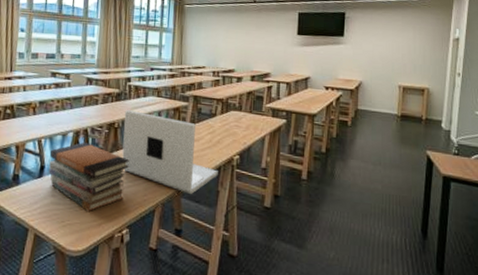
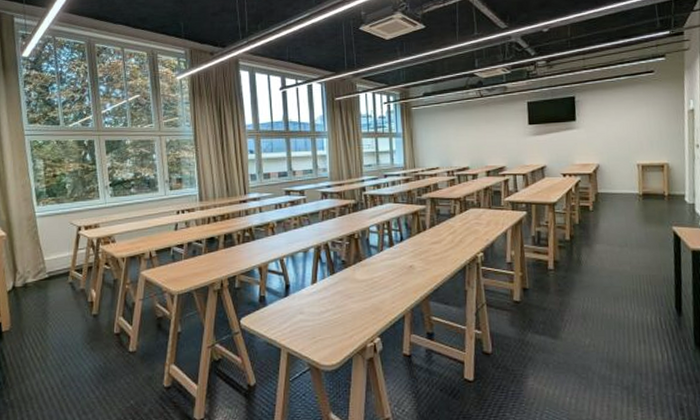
book stack: present [48,141,129,212] -> none [294,256,374,326]
laptop: present [122,109,218,194] -> none [363,218,464,296]

